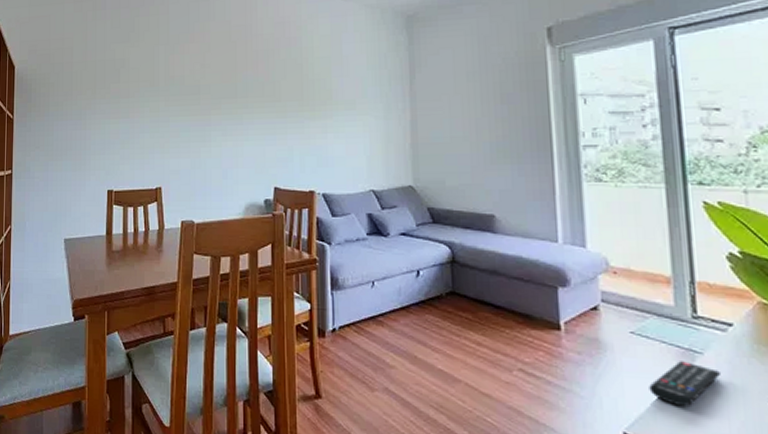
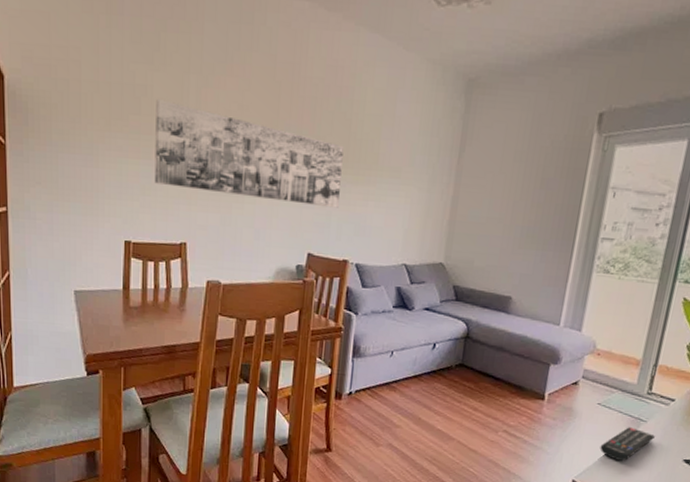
wall art: none [132,68,299,143] -> present [154,99,344,208]

